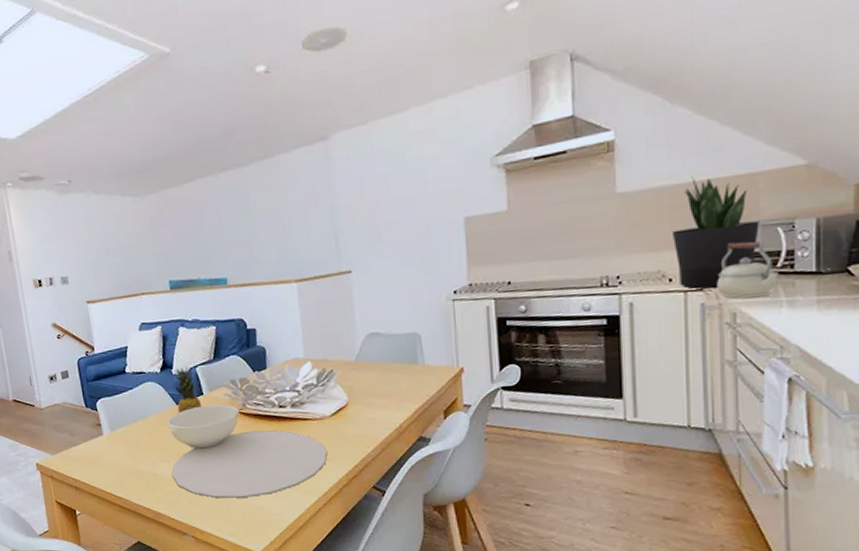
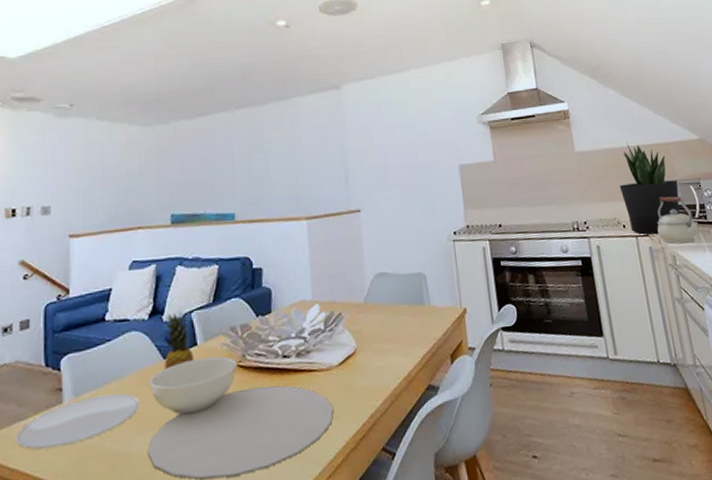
plate: none [73,430,162,468] -> present [15,393,141,450]

